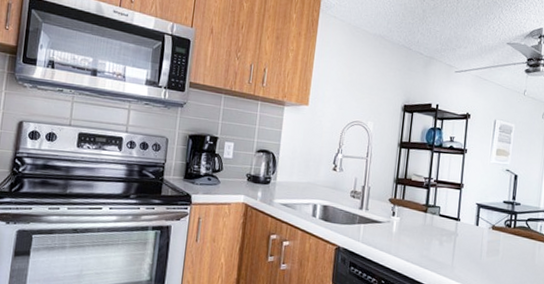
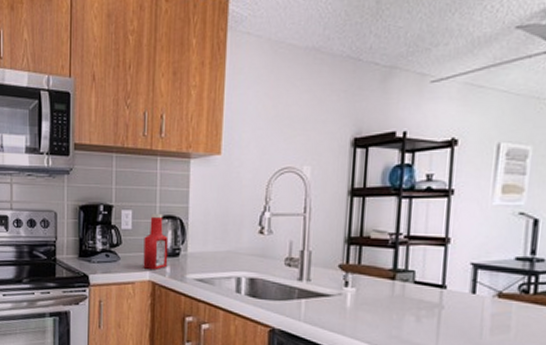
ketchup bottle: none [239,147,262,194] -> present [143,213,169,269]

